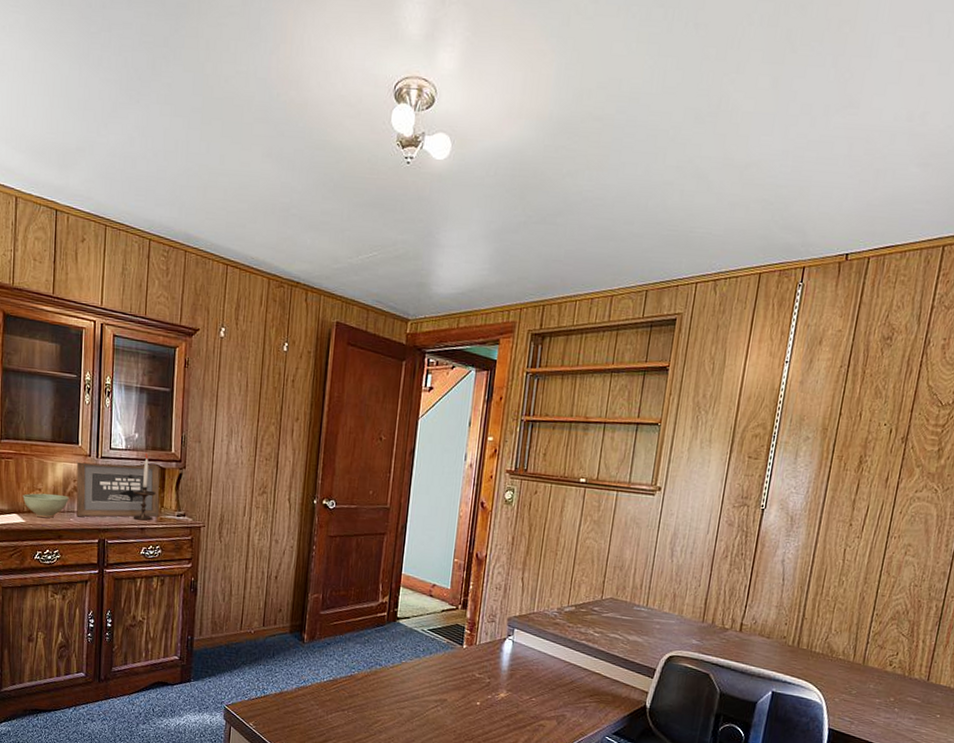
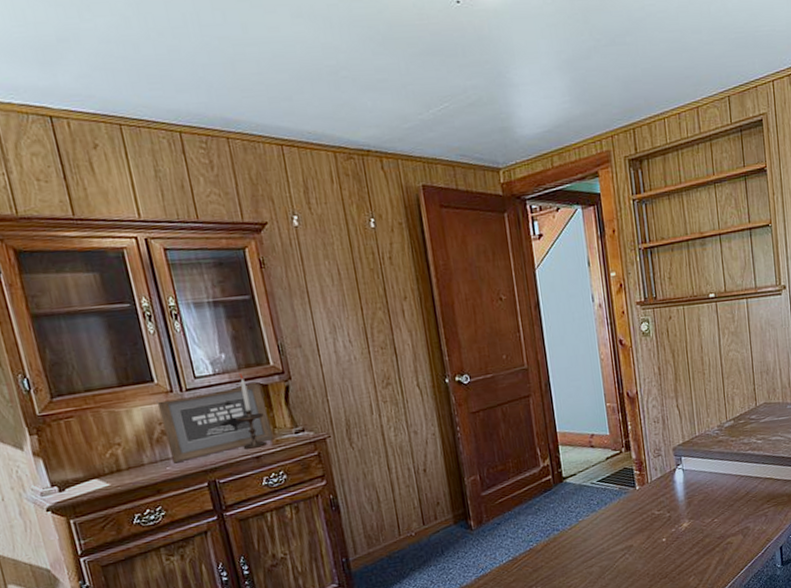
bowl: present [22,493,69,518] -> none [98,443,159,476]

